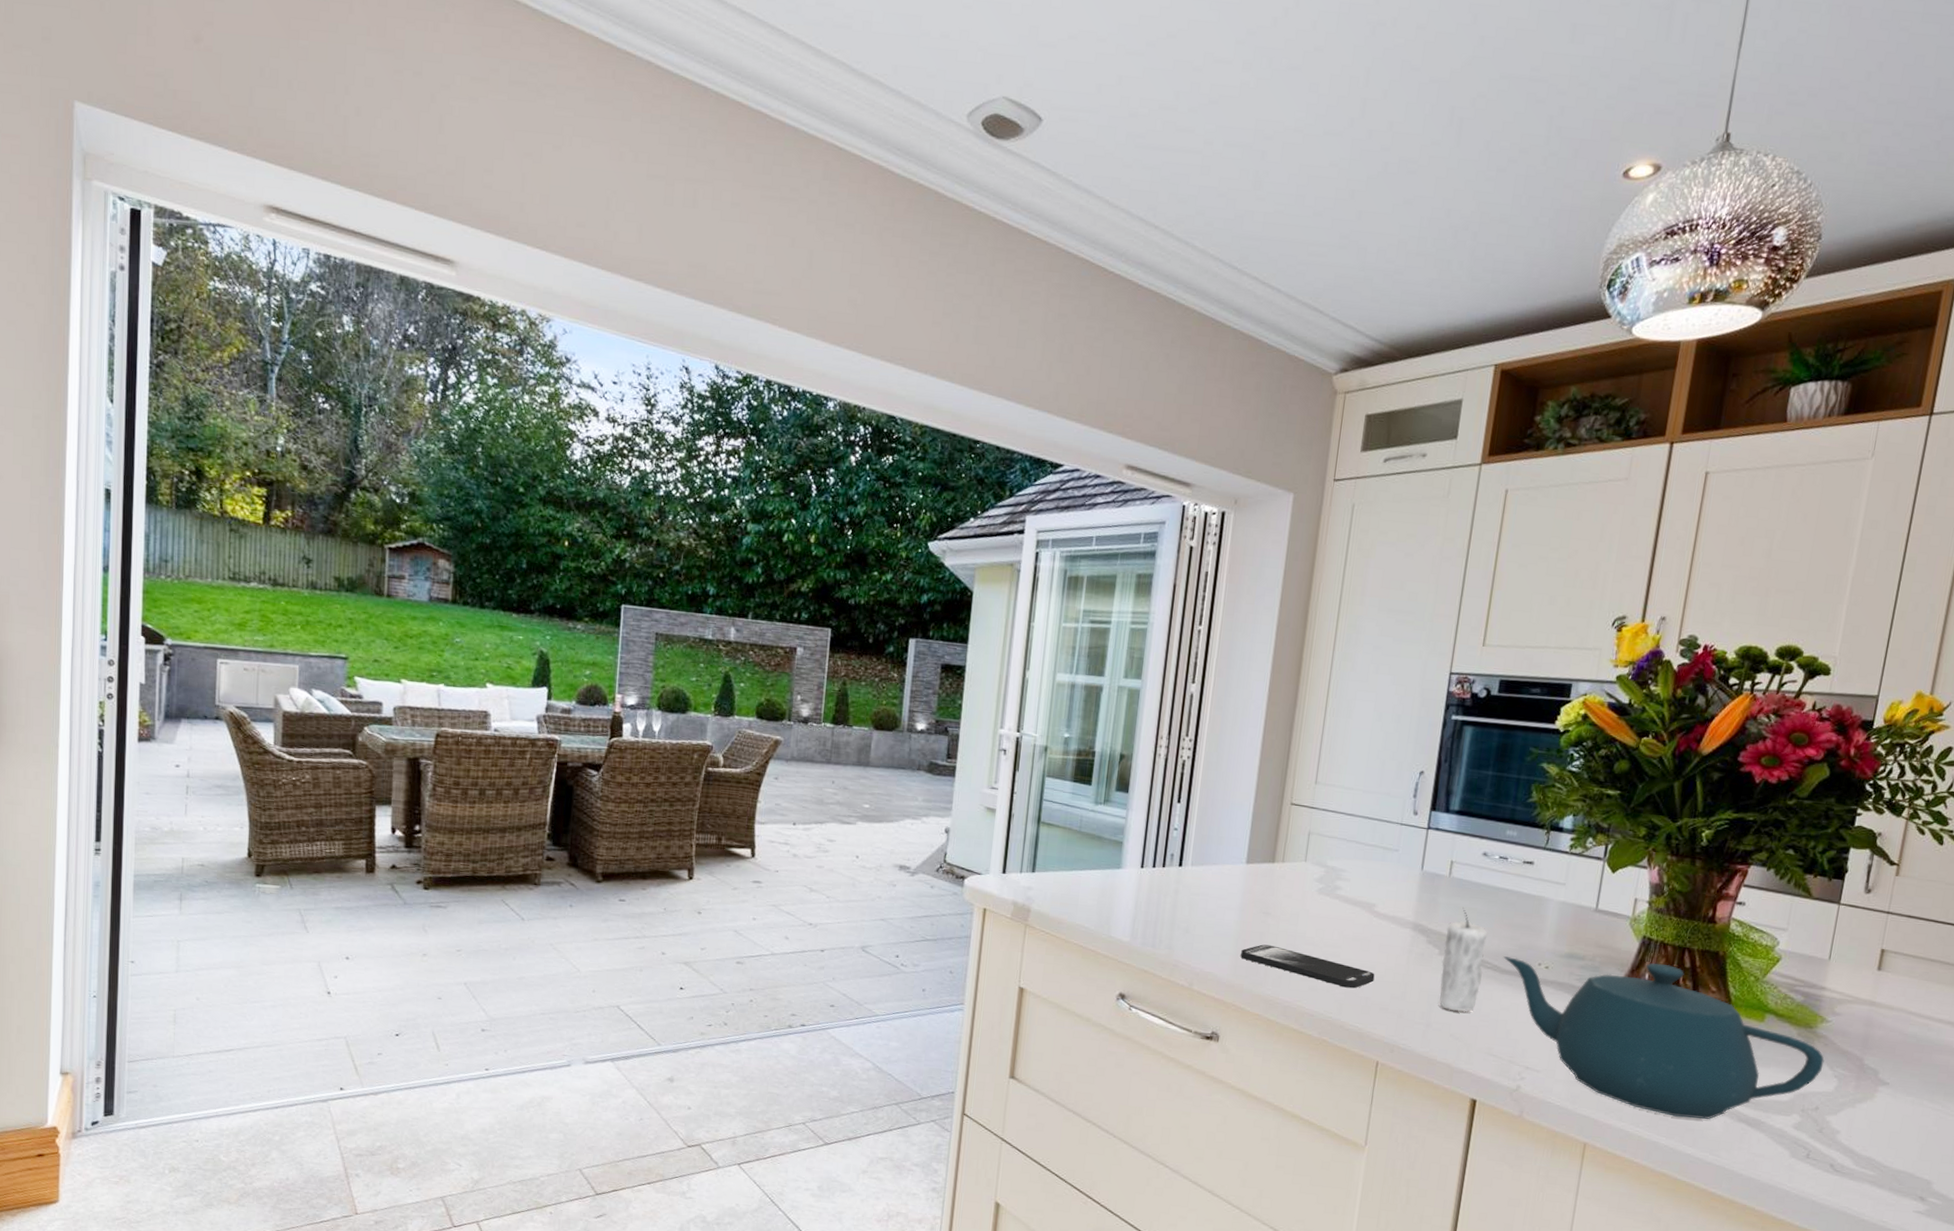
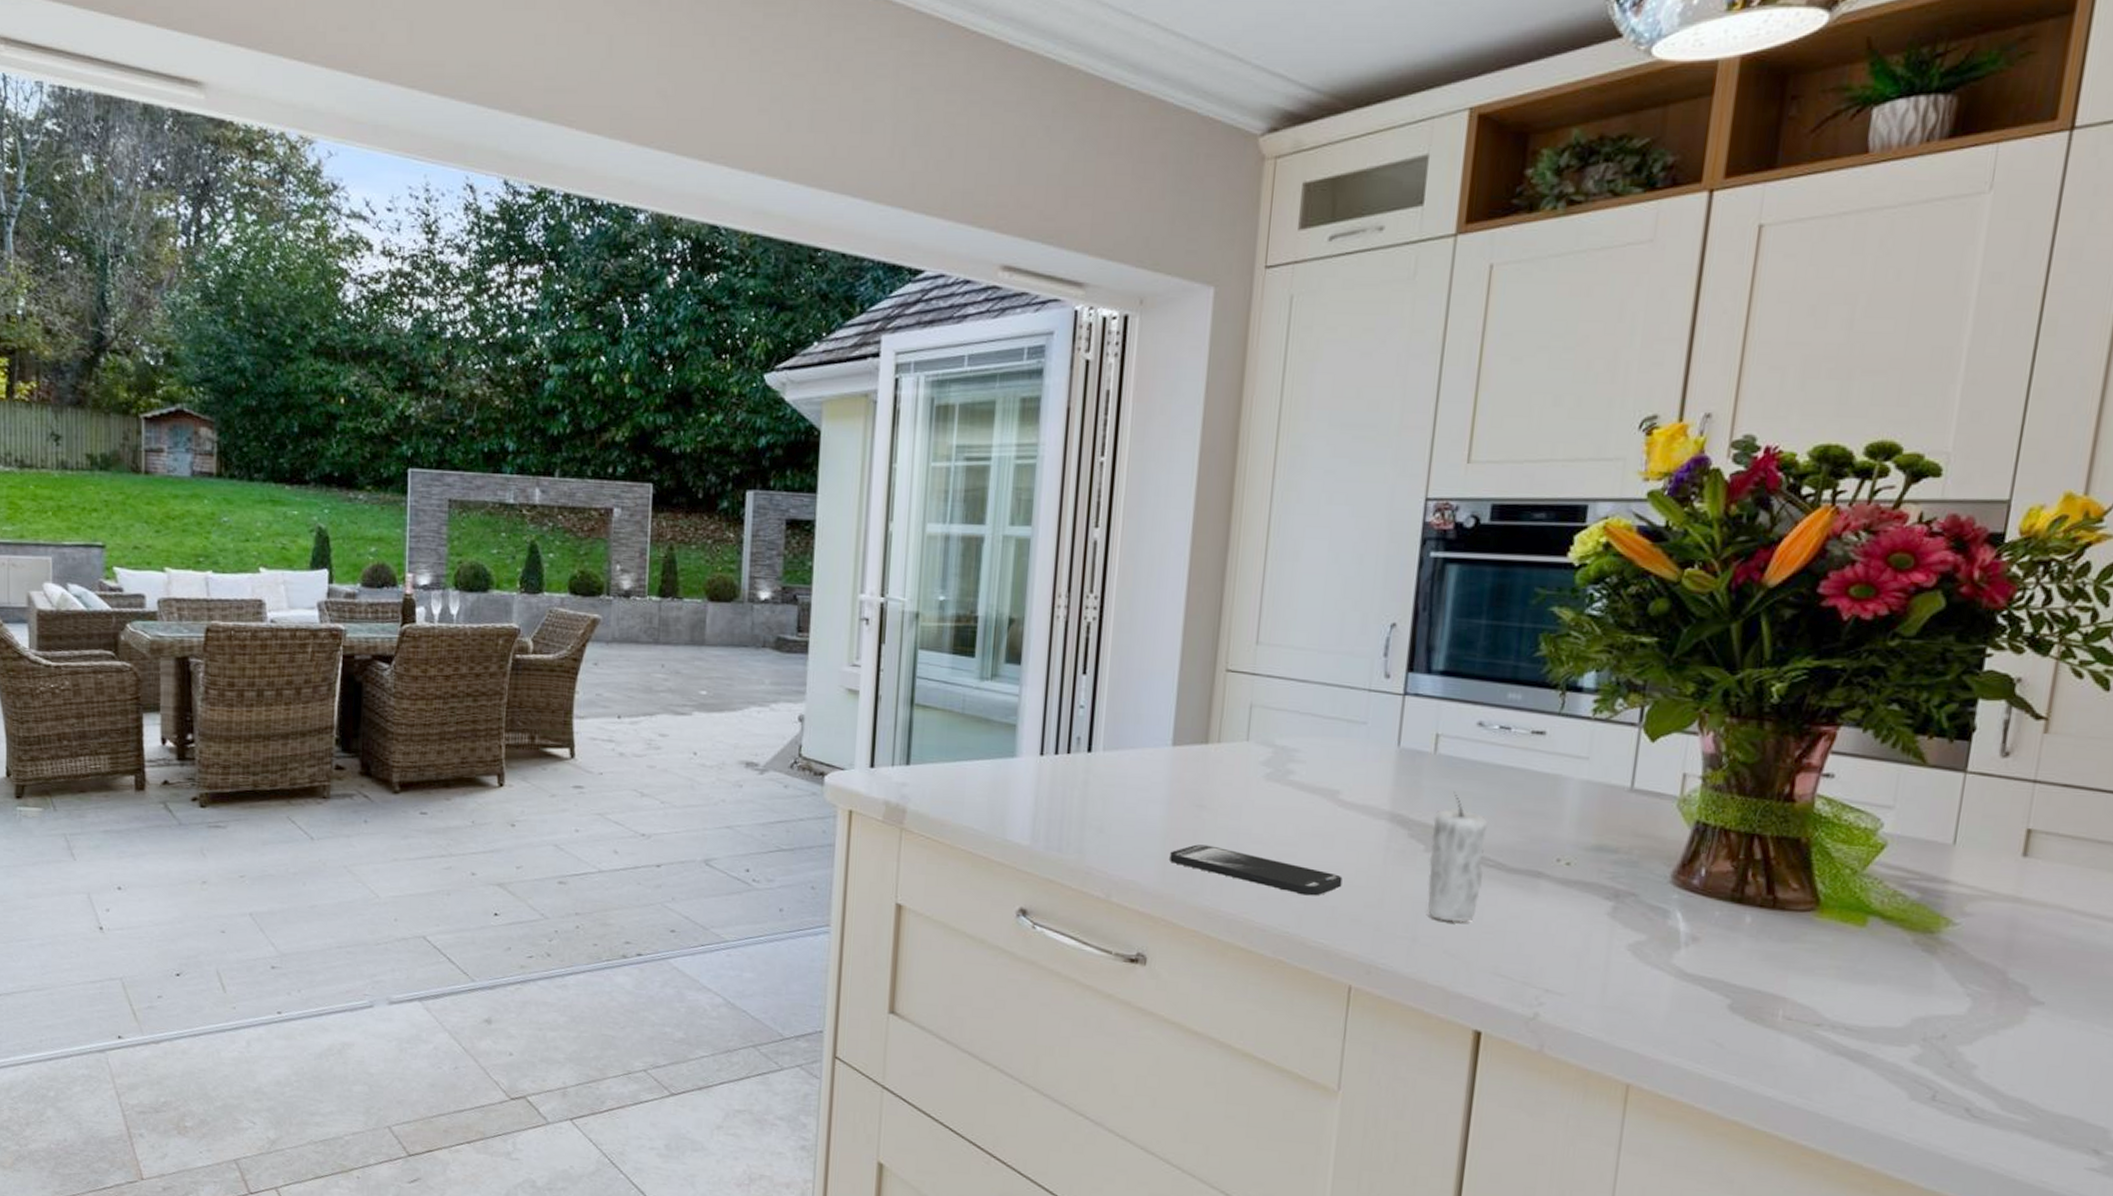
teapot: present [1503,956,1825,1119] -> none [1509,851,1952,1052]

